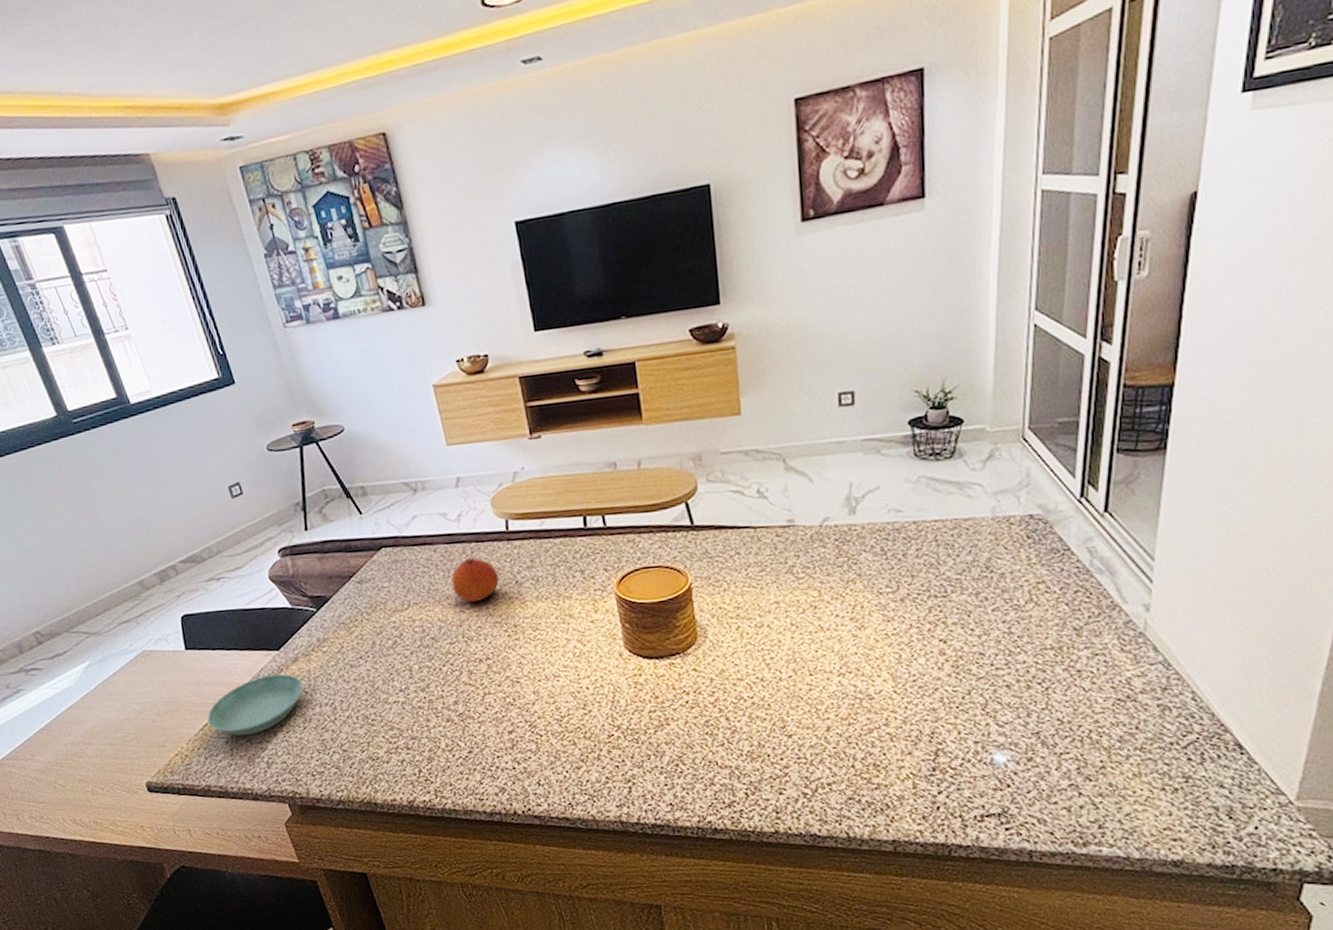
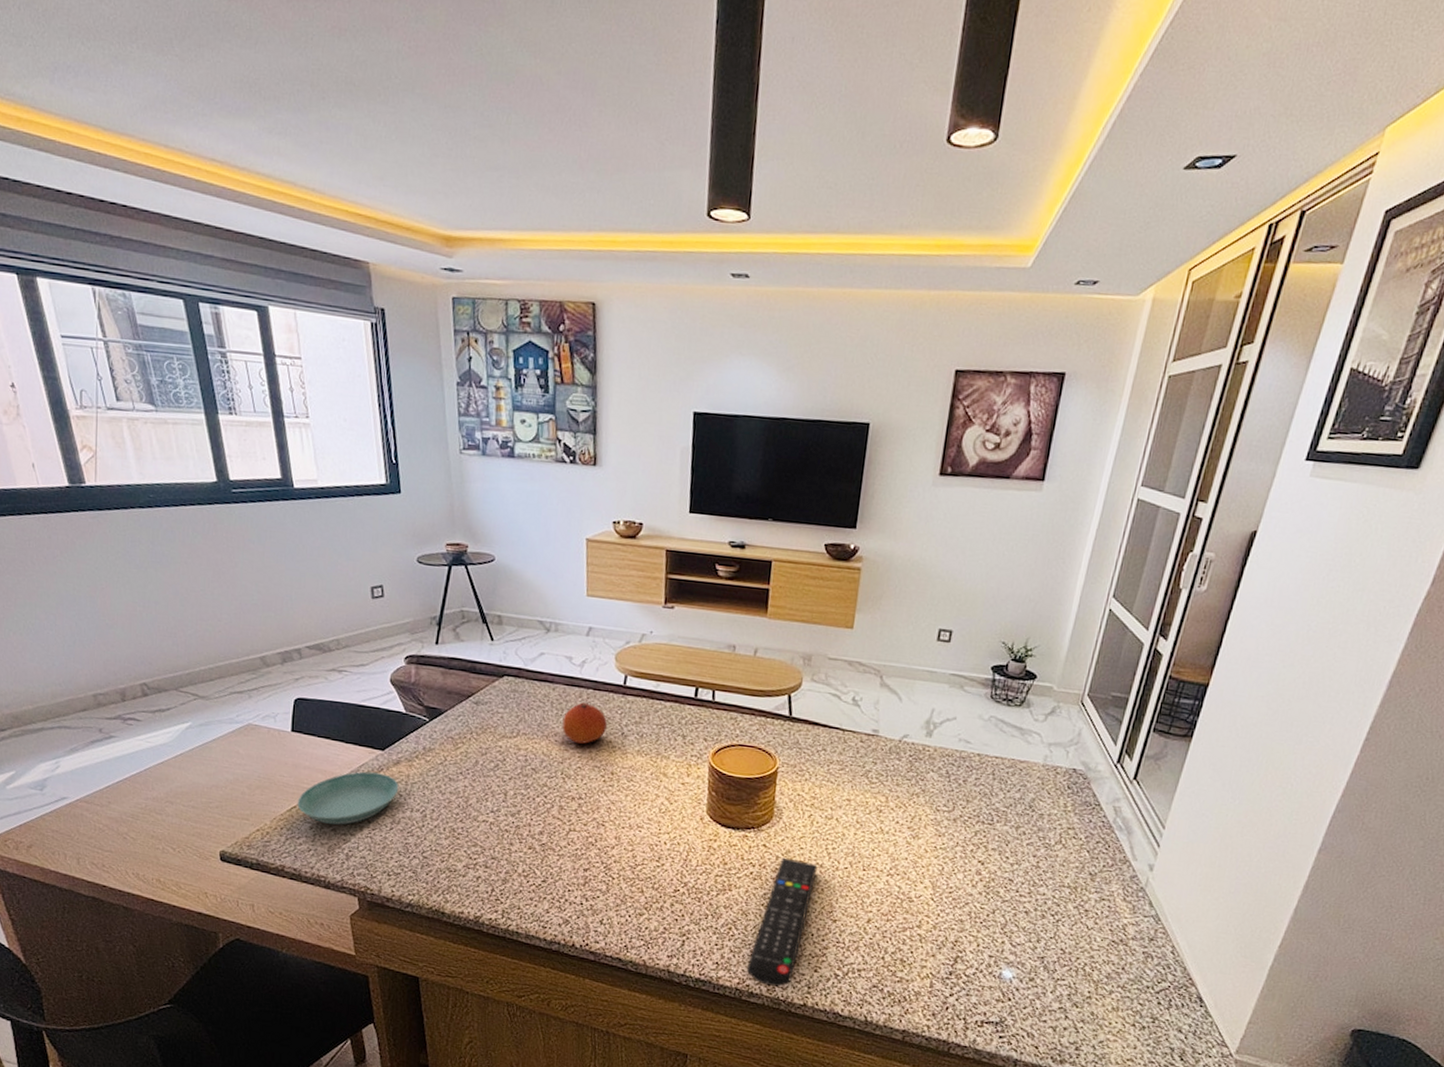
remote control: none [704,678,759,818] -> present [746,857,818,987]

